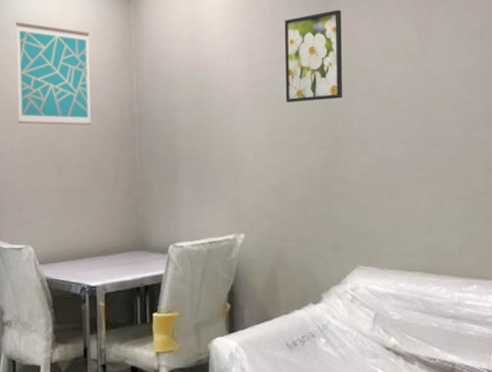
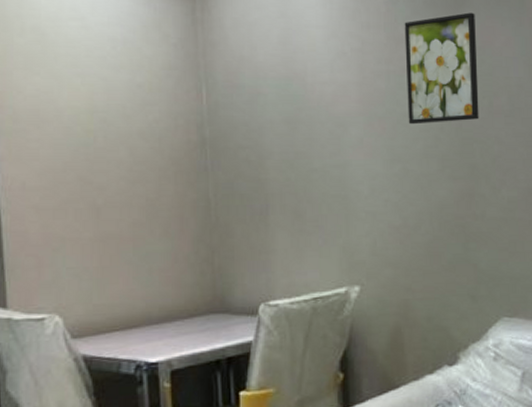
wall art: present [15,22,92,125] -> none [21,10,144,152]

